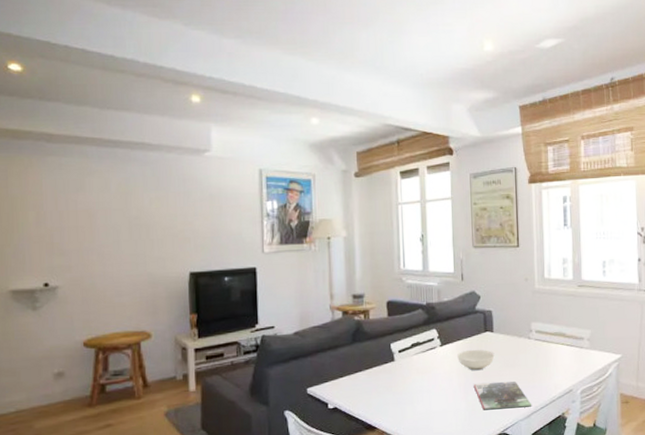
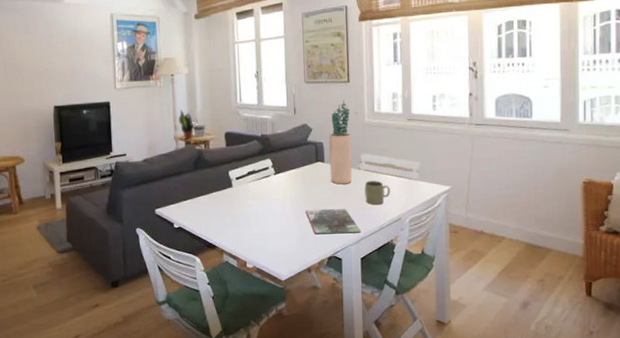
potted plant: none [335,275,357,310] -> present [178,109,198,140]
bowl: present [457,349,495,371] -> none [290,178,326,198]
vase: none [497,265,523,356] -> present [328,99,352,185]
mug: none [535,350,561,376] -> present [364,181,390,205]

